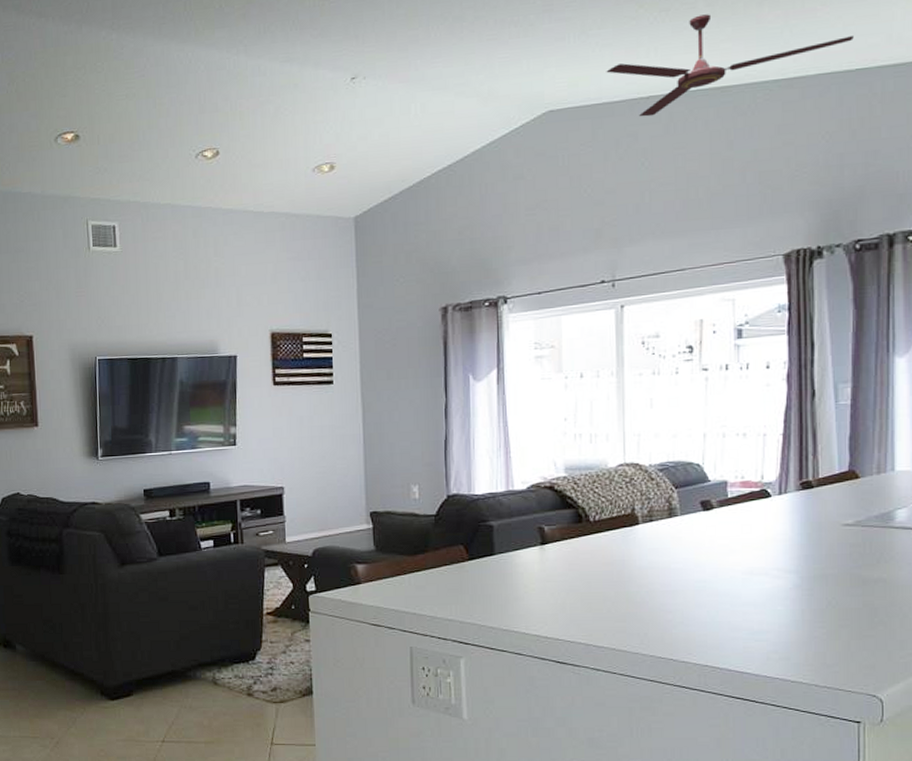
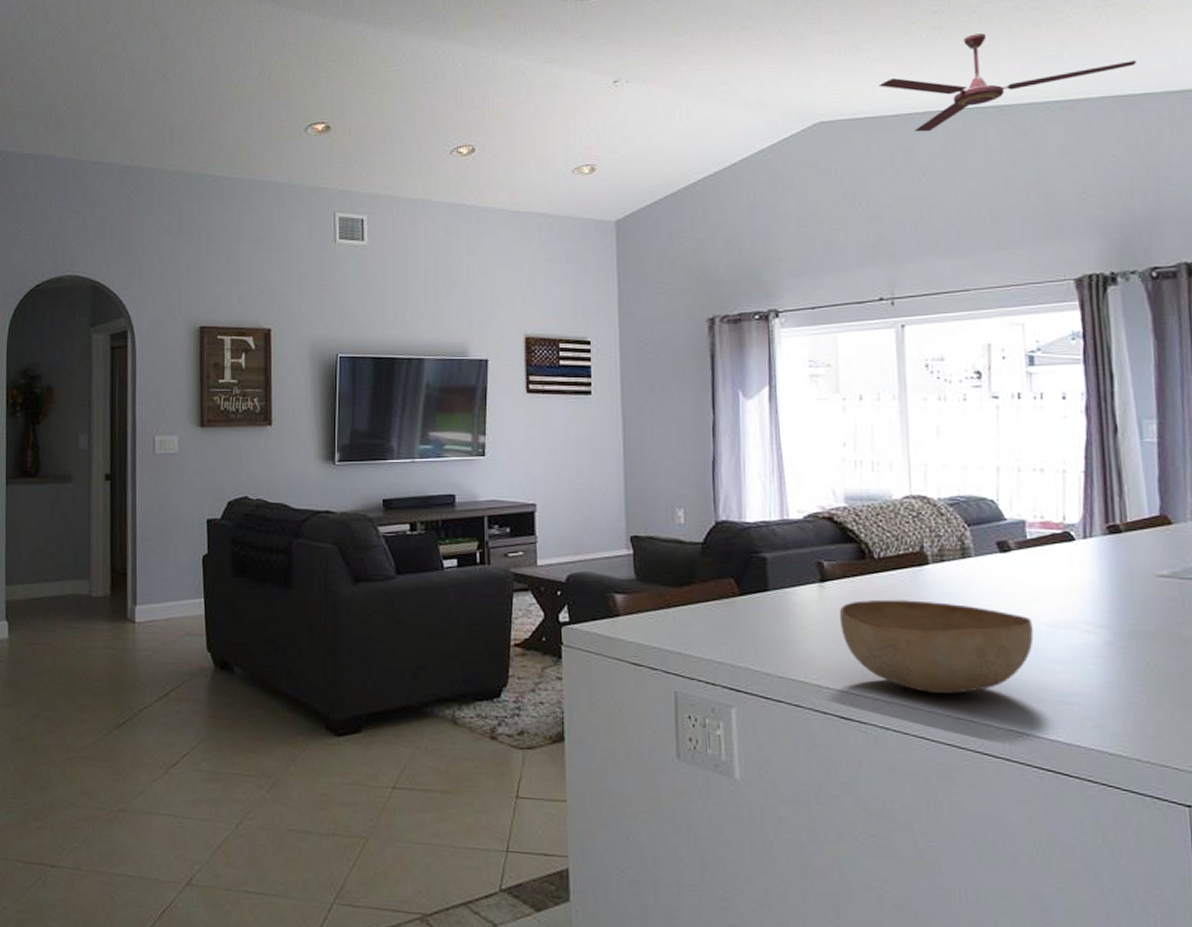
bowl: none [557,557,730,637] -> present [839,599,1034,694]

